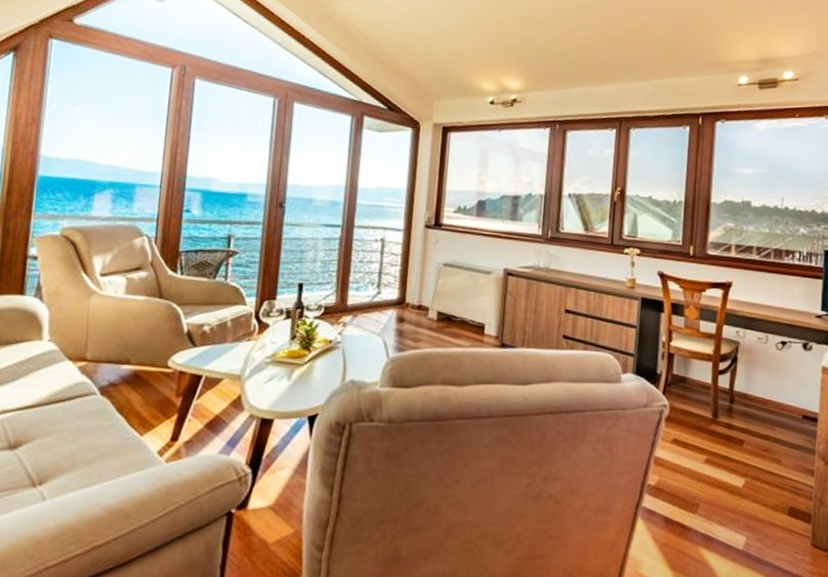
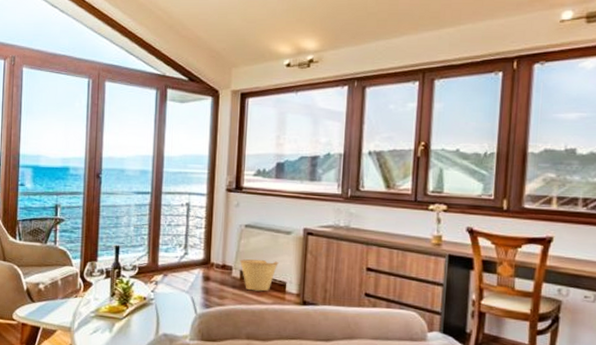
basket: none [437,299,478,334] -> present [240,259,279,292]

